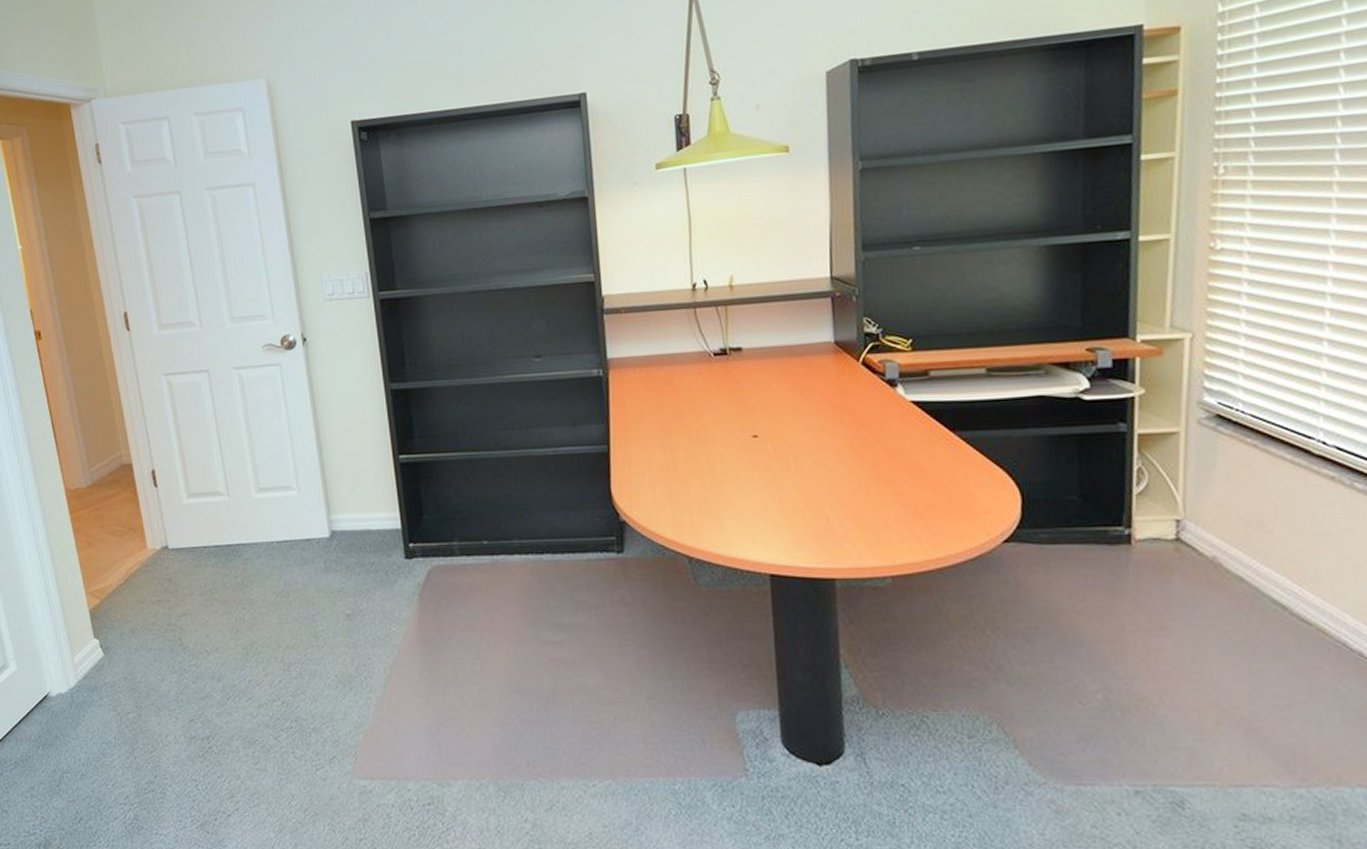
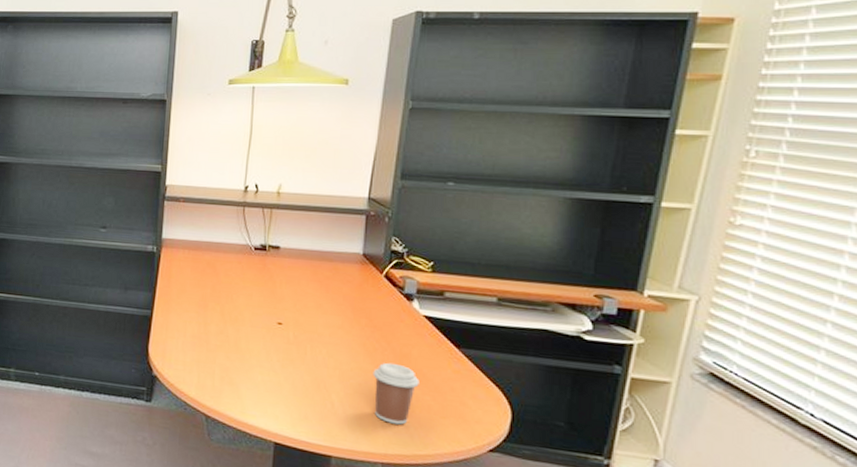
coffee cup: none [865,460,918,530] -> present [372,362,419,425]

